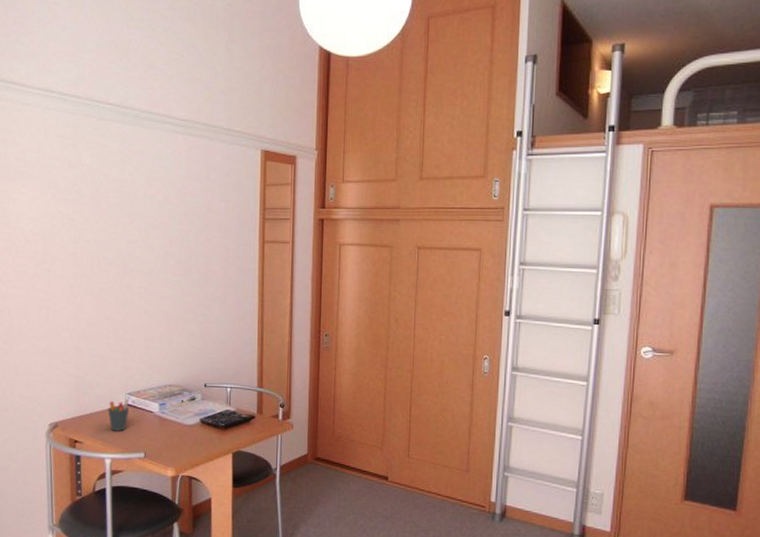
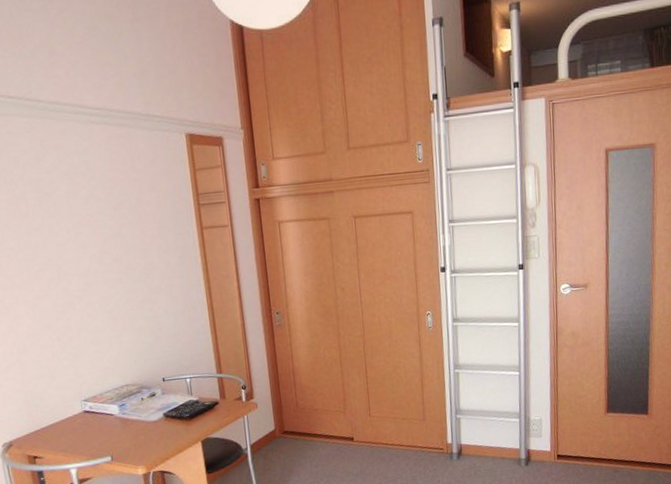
pen holder: present [108,398,129,431] -> none [64,405,88,440]

